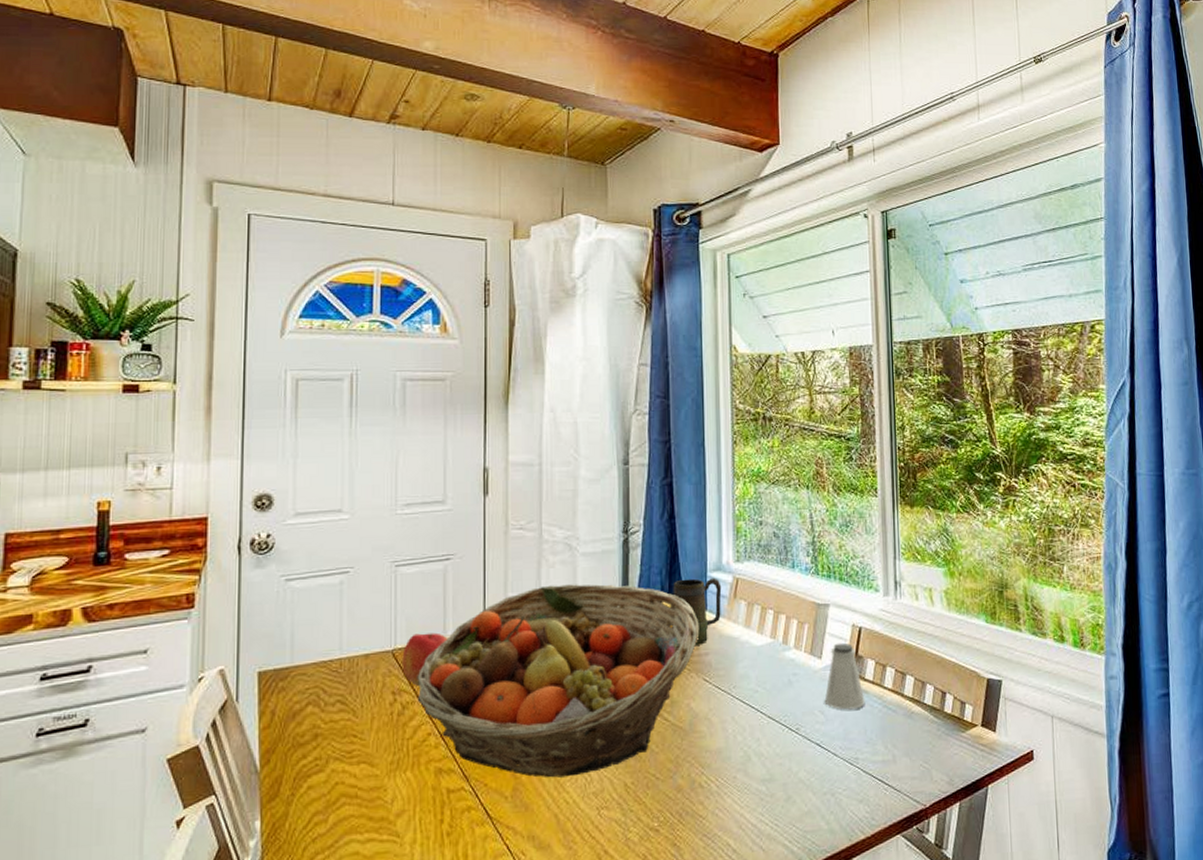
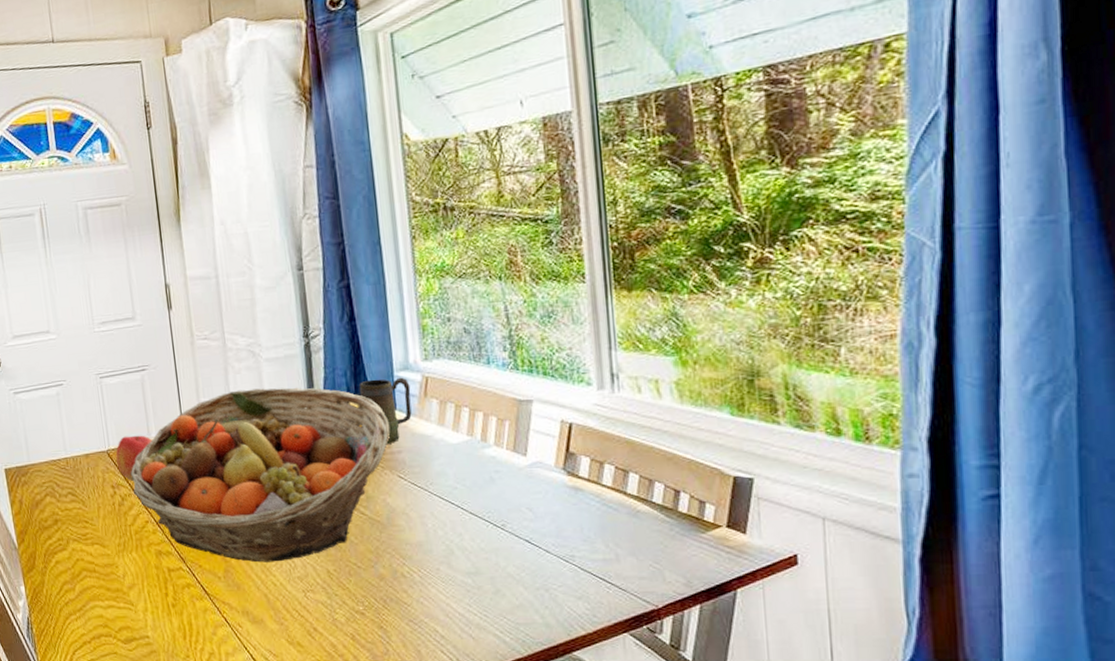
saltshaker: present [824,642,865,710] -> none [532,439,580,508]

